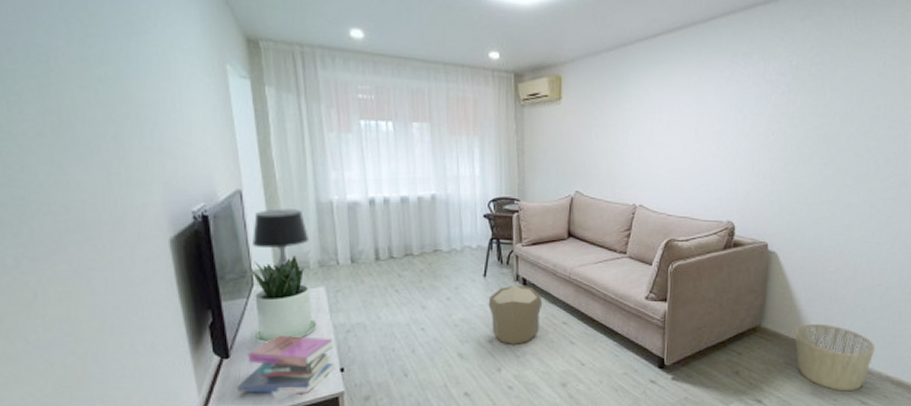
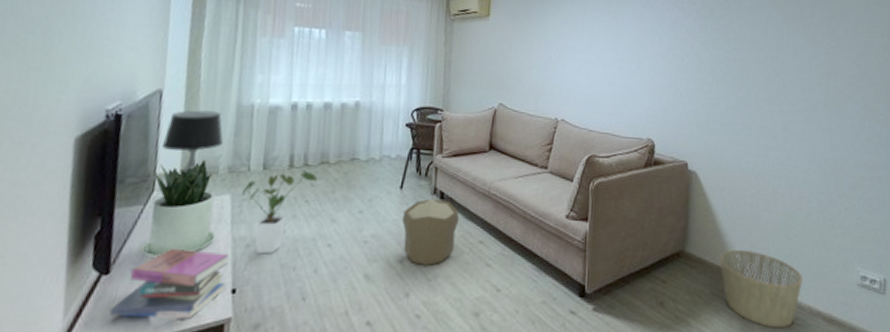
house plant: none [335,263,404,338] -> present [242,170,318,255]

